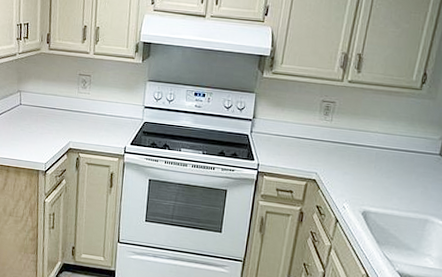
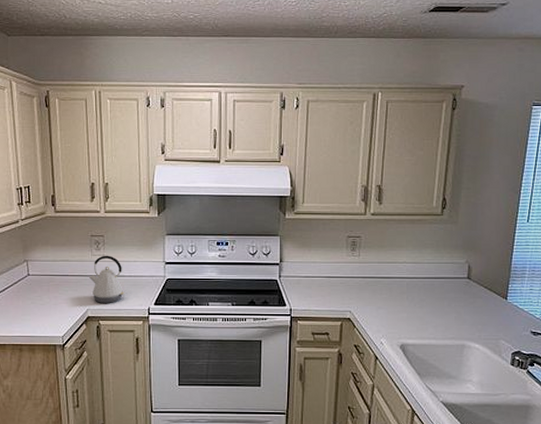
kettle: none [74,93,105,139] -> present [89,255,125,303]

